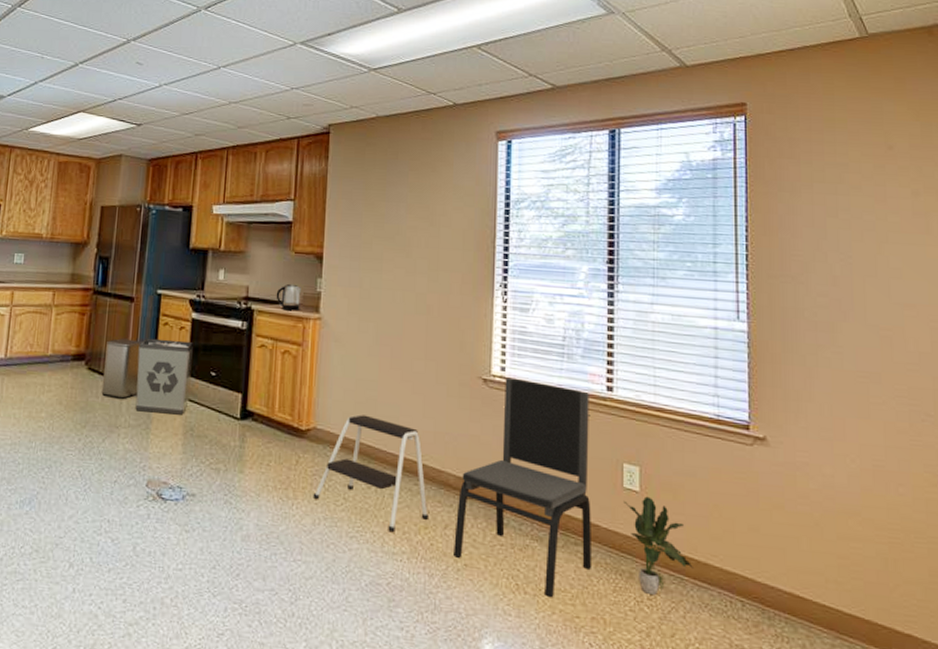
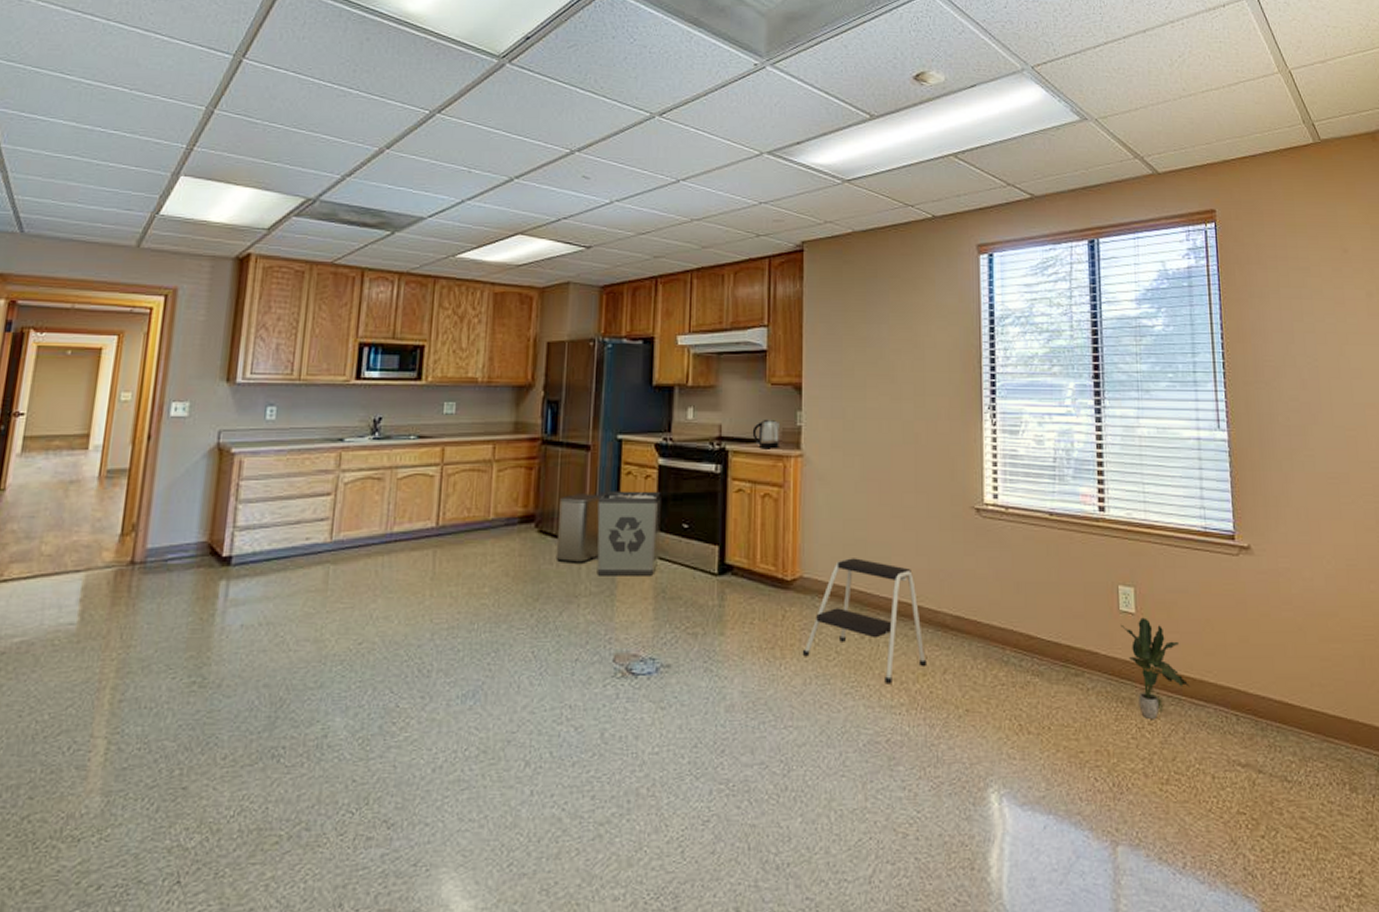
dining chair: present [454,377,592,598] -> none [954,505,1094,735]

